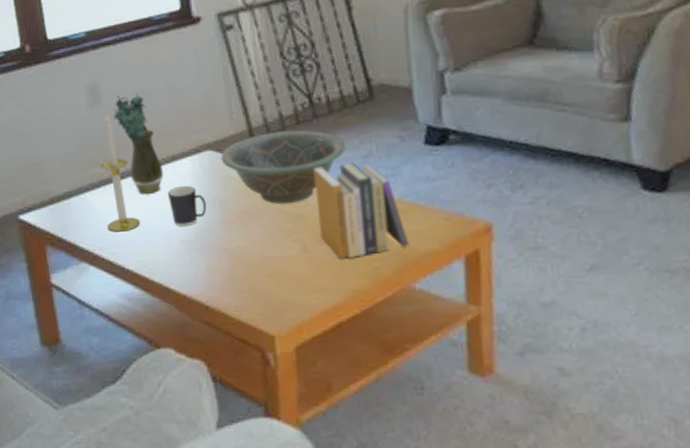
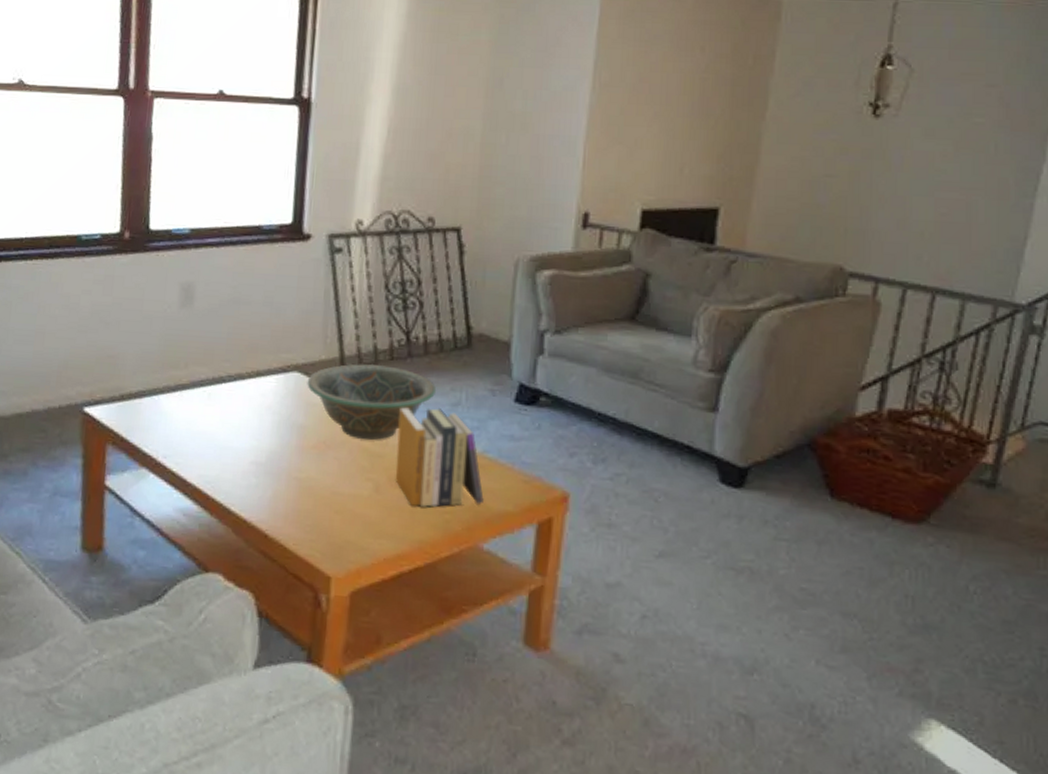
candle: present [100,111,140,232] -> none [176,313,211,442]
vase: present [113,93,164,194] -> none [203,298,246,407]
mug: present [167,185,207,226] -> none [245,404,284,447]

